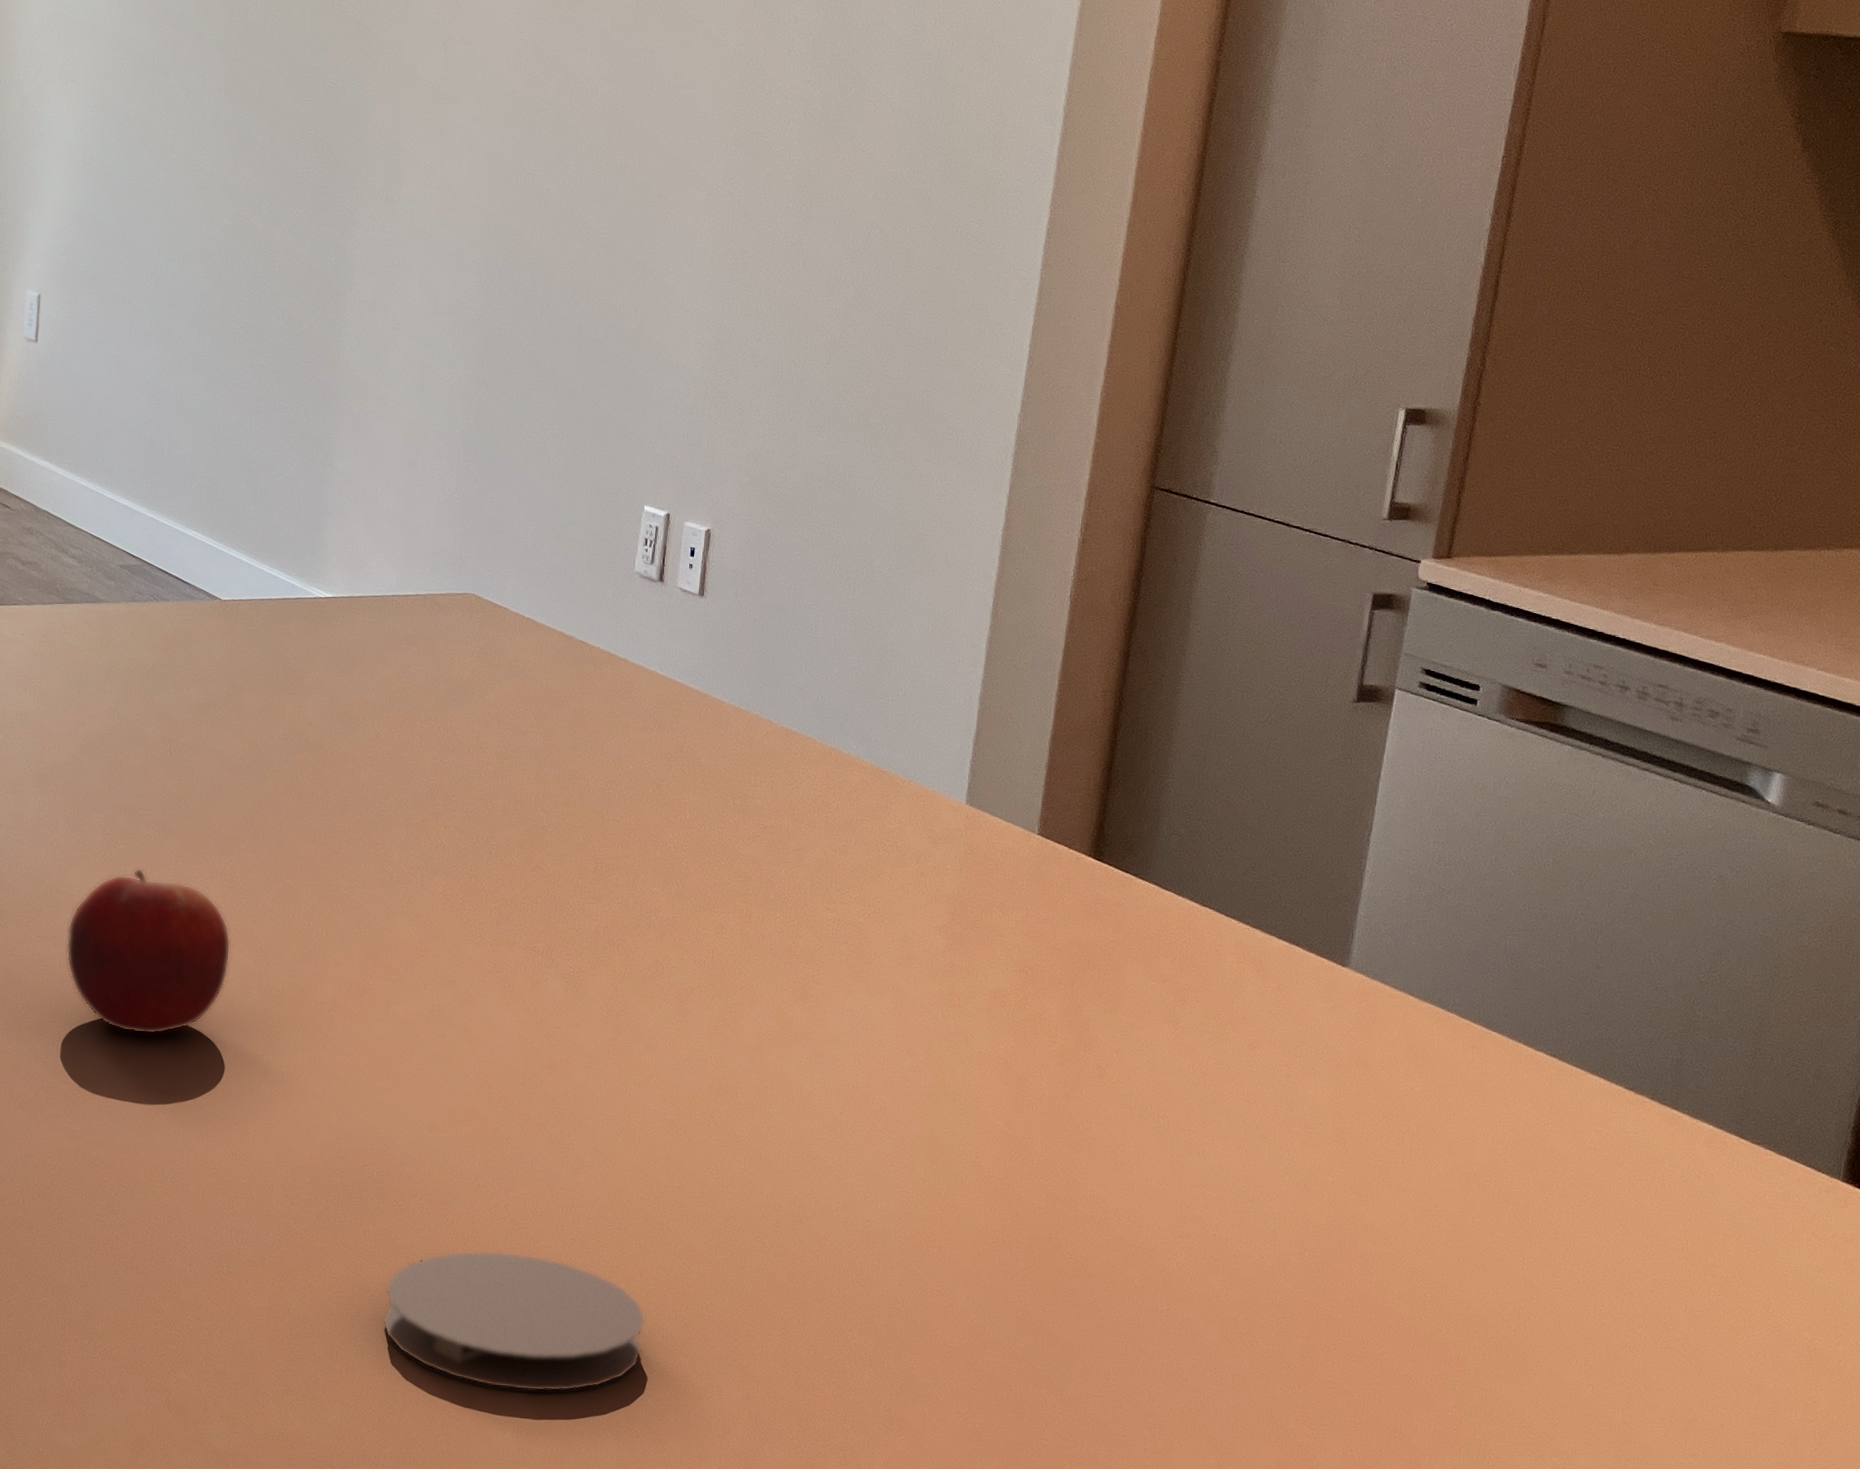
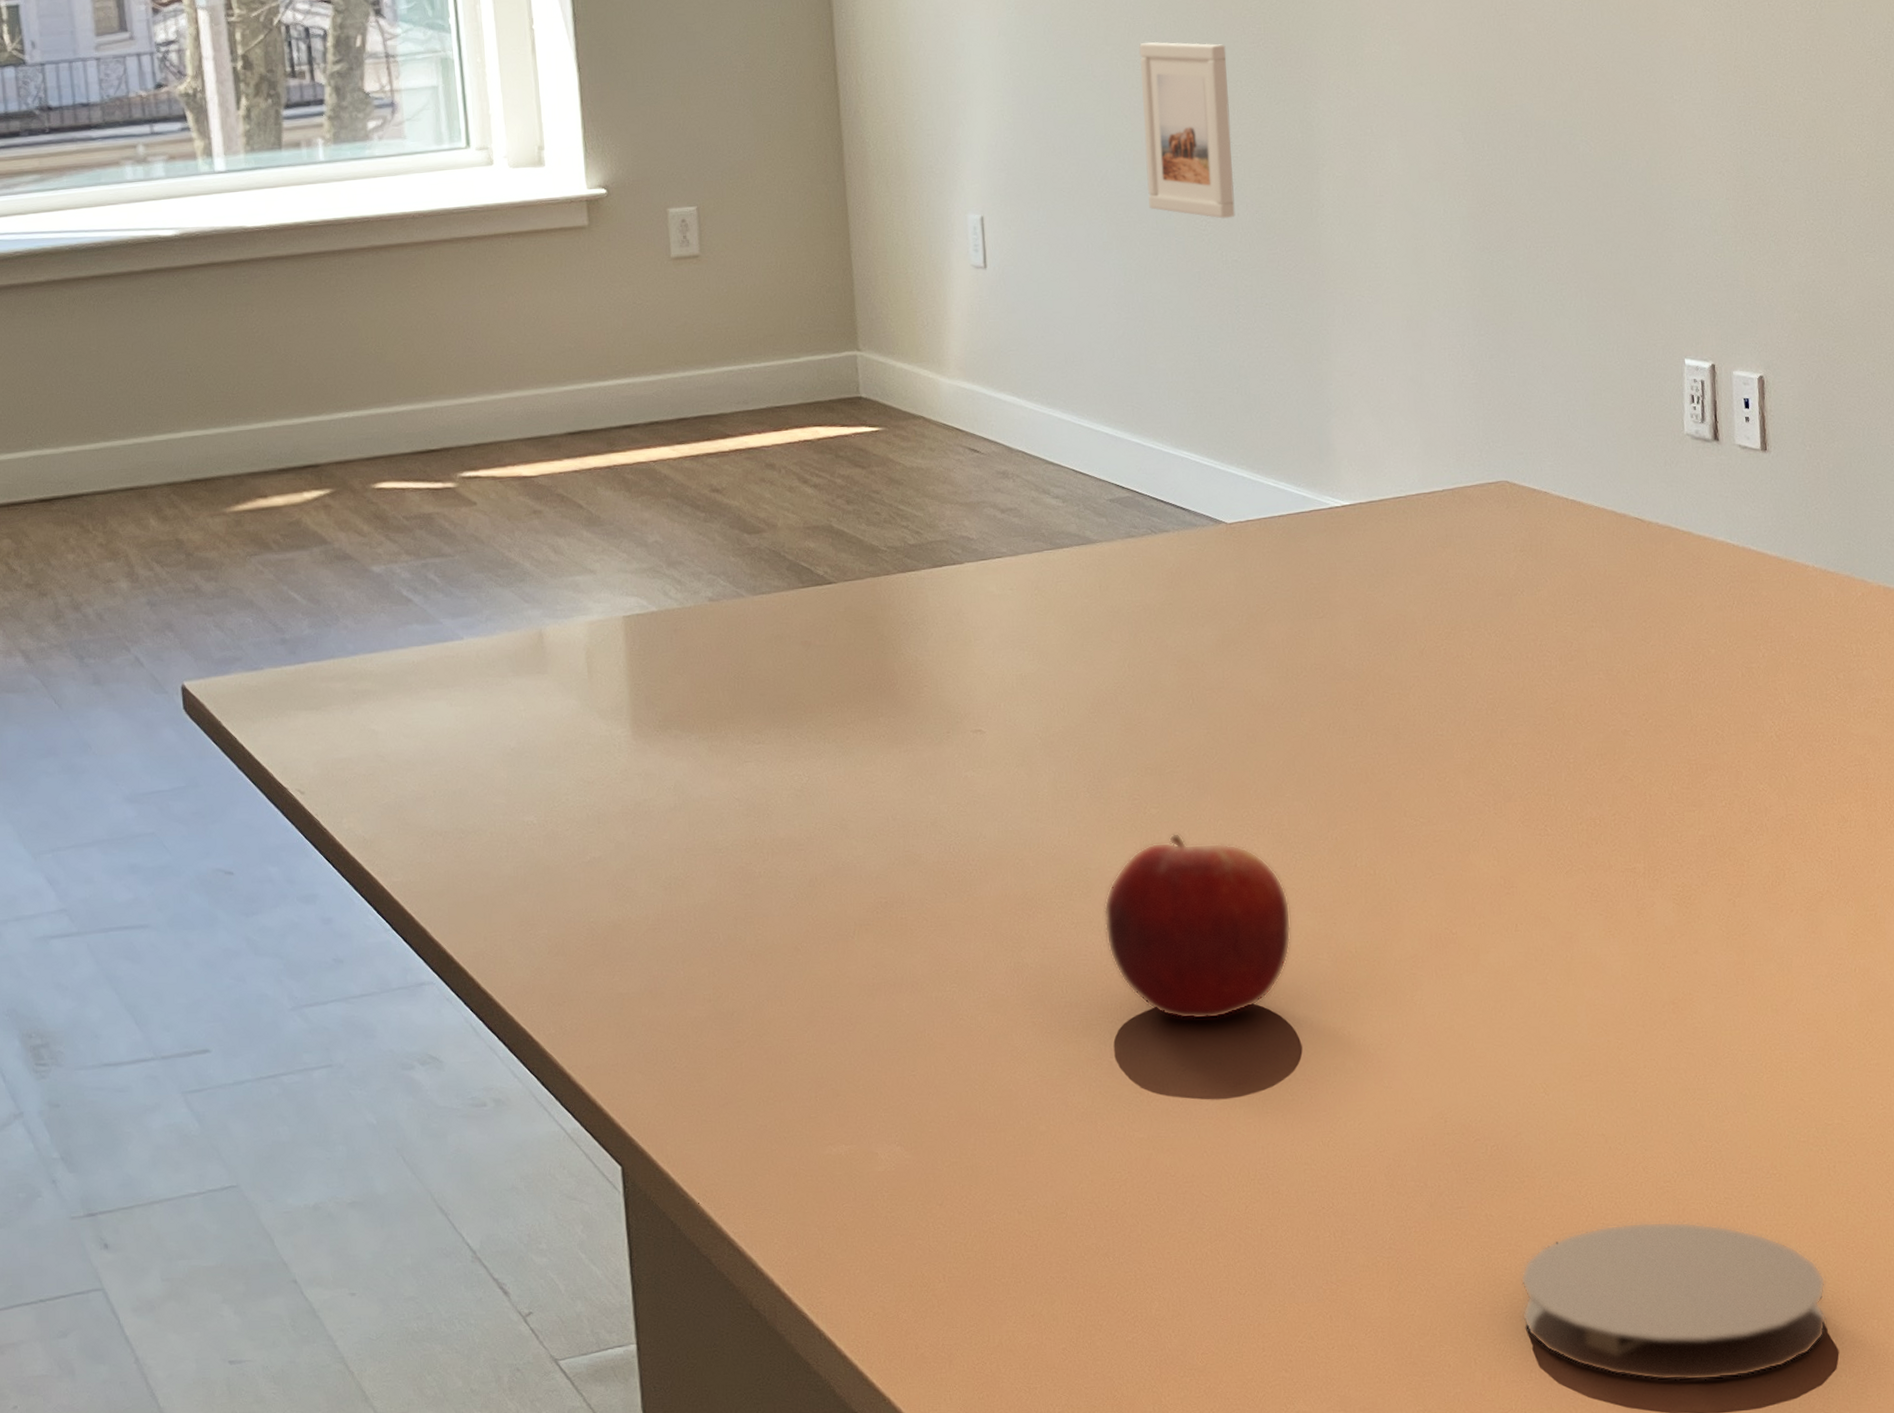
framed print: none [191,154,279,326] -> present [1138,41,1235,219]

